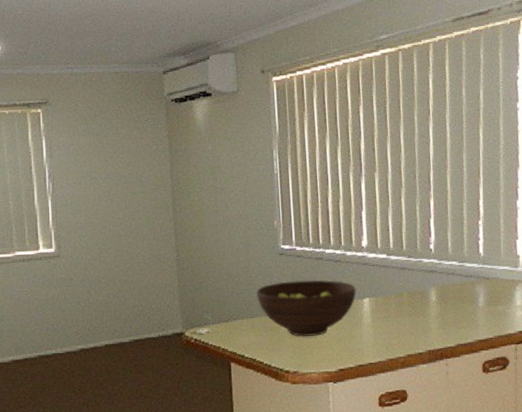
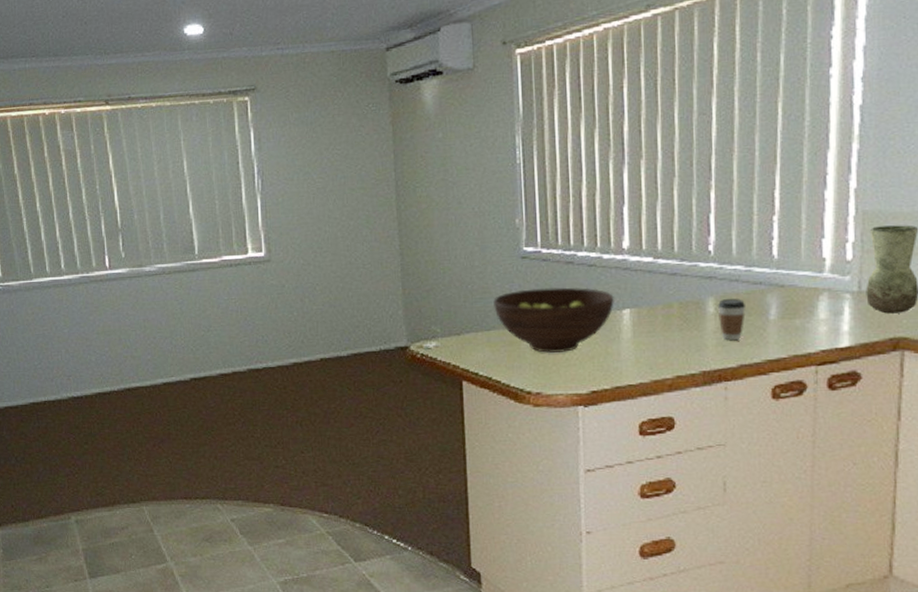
coffee cup: none [439,288,460,324] -> present [718,298,746,341]

